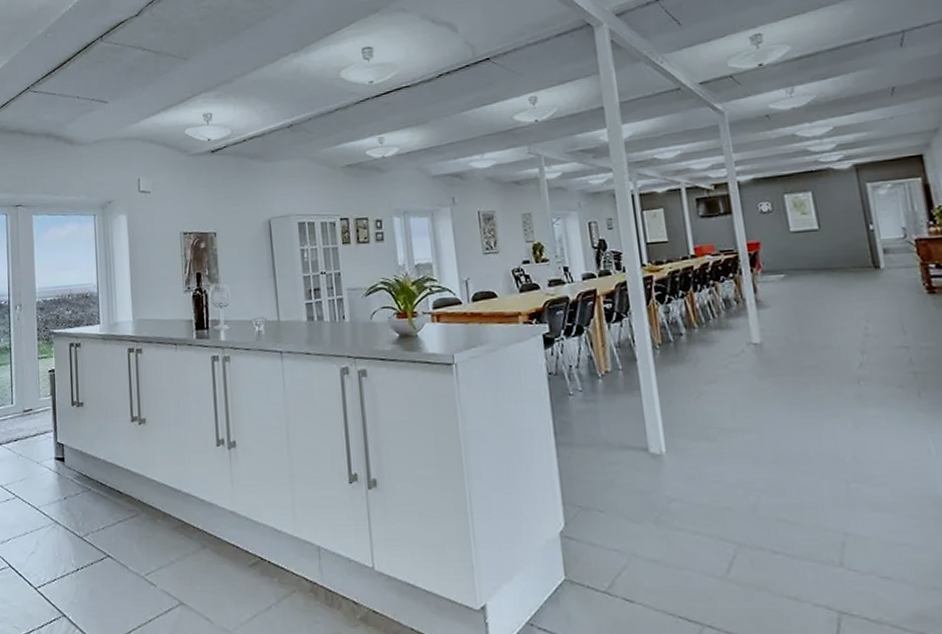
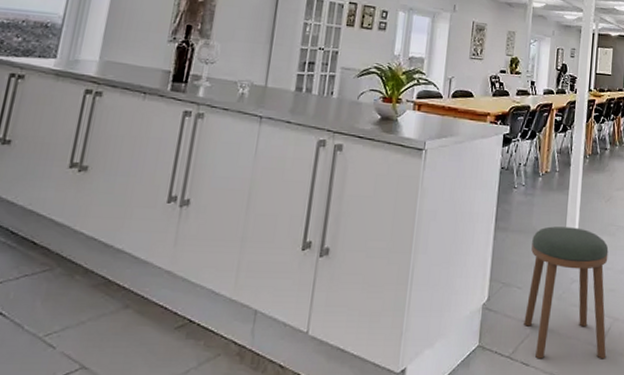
stool: none [605,435,738,595] -> present [524,226,609,359]

